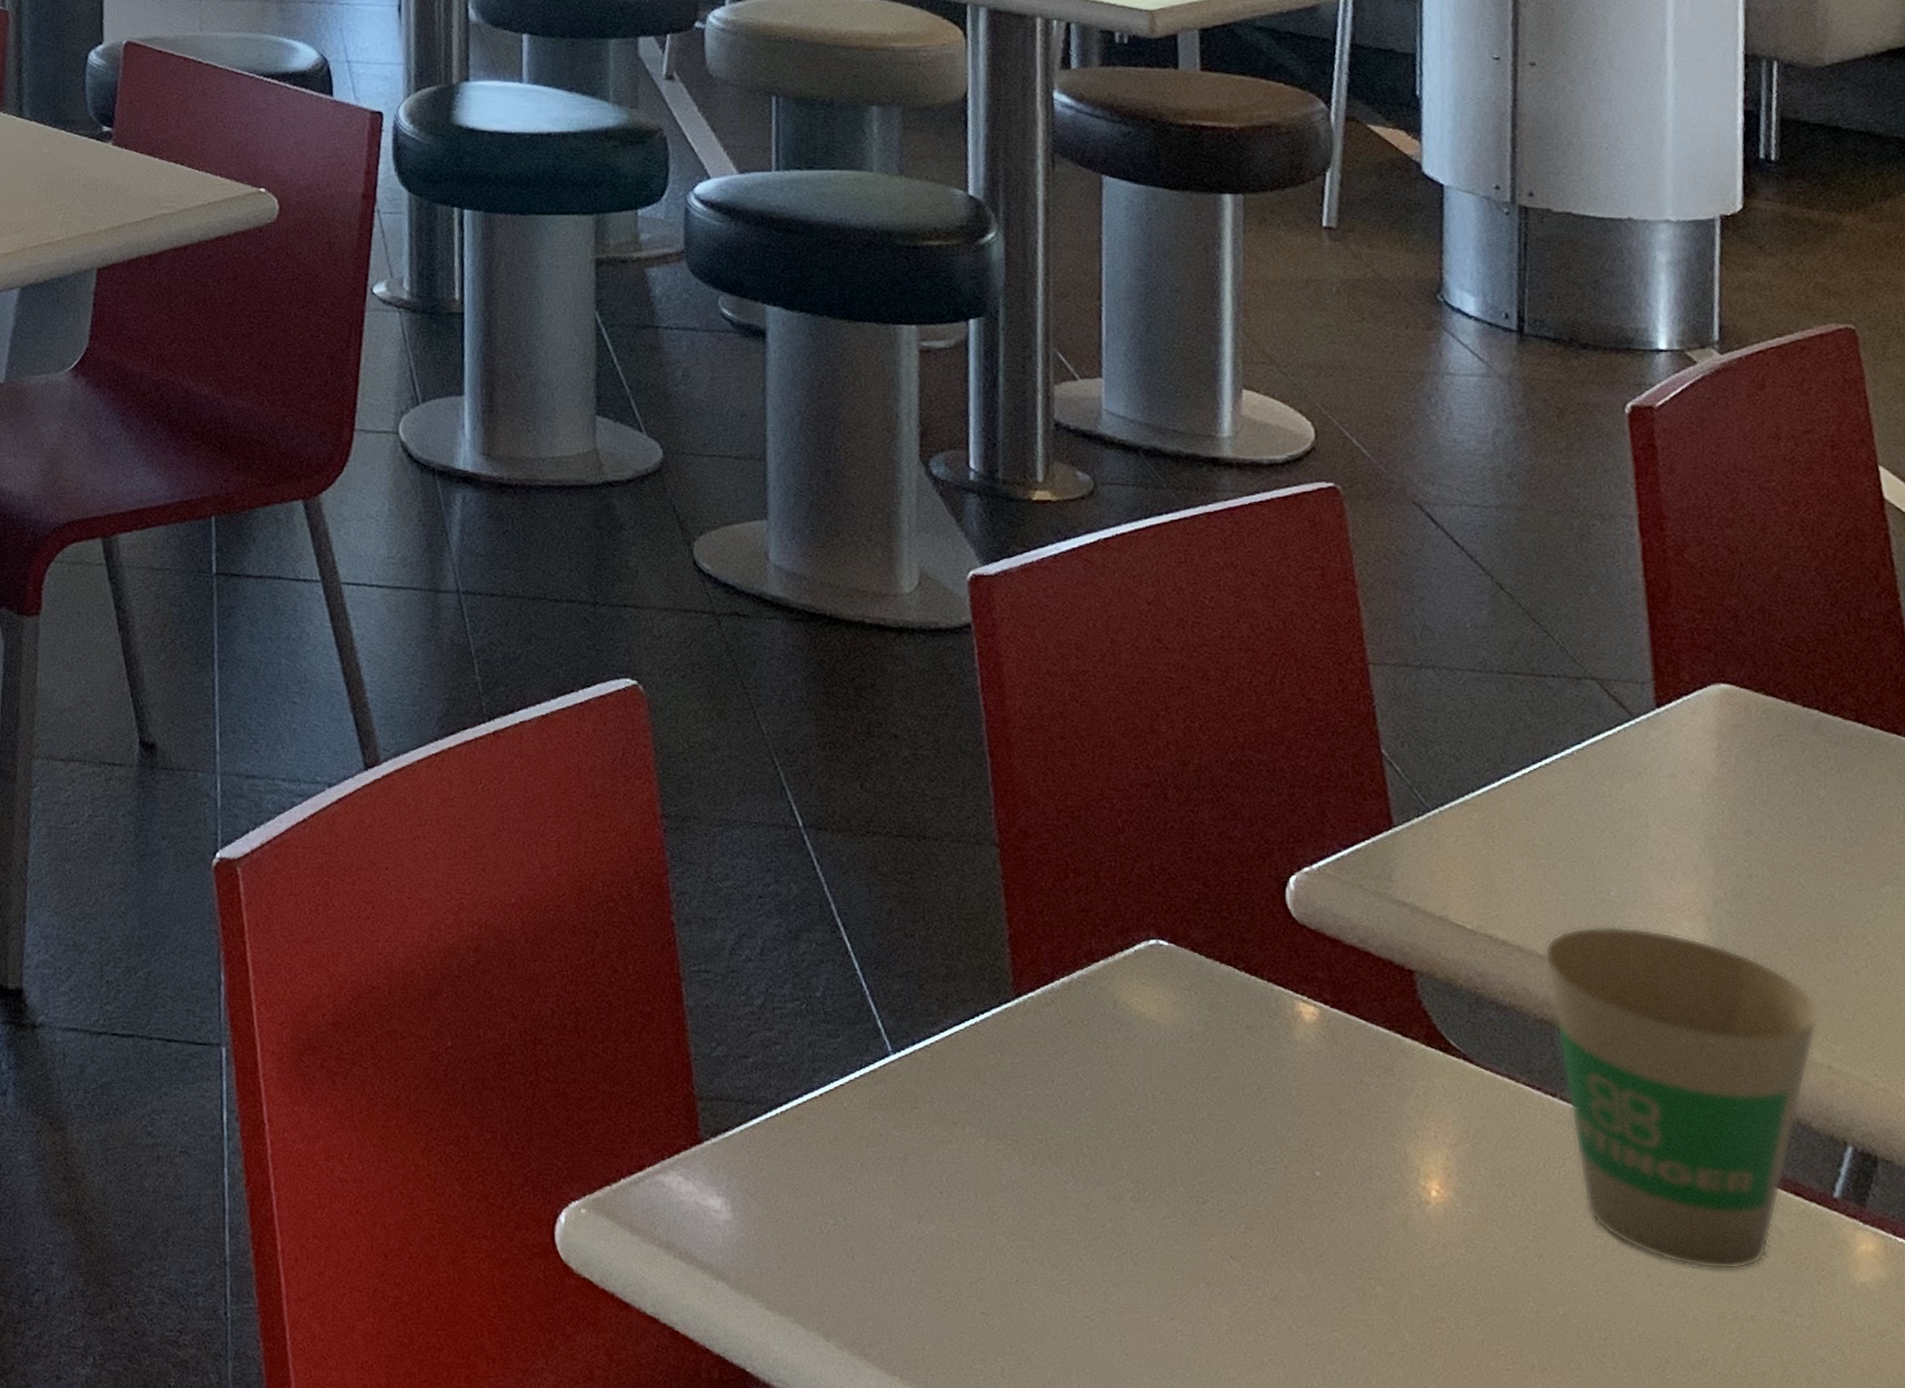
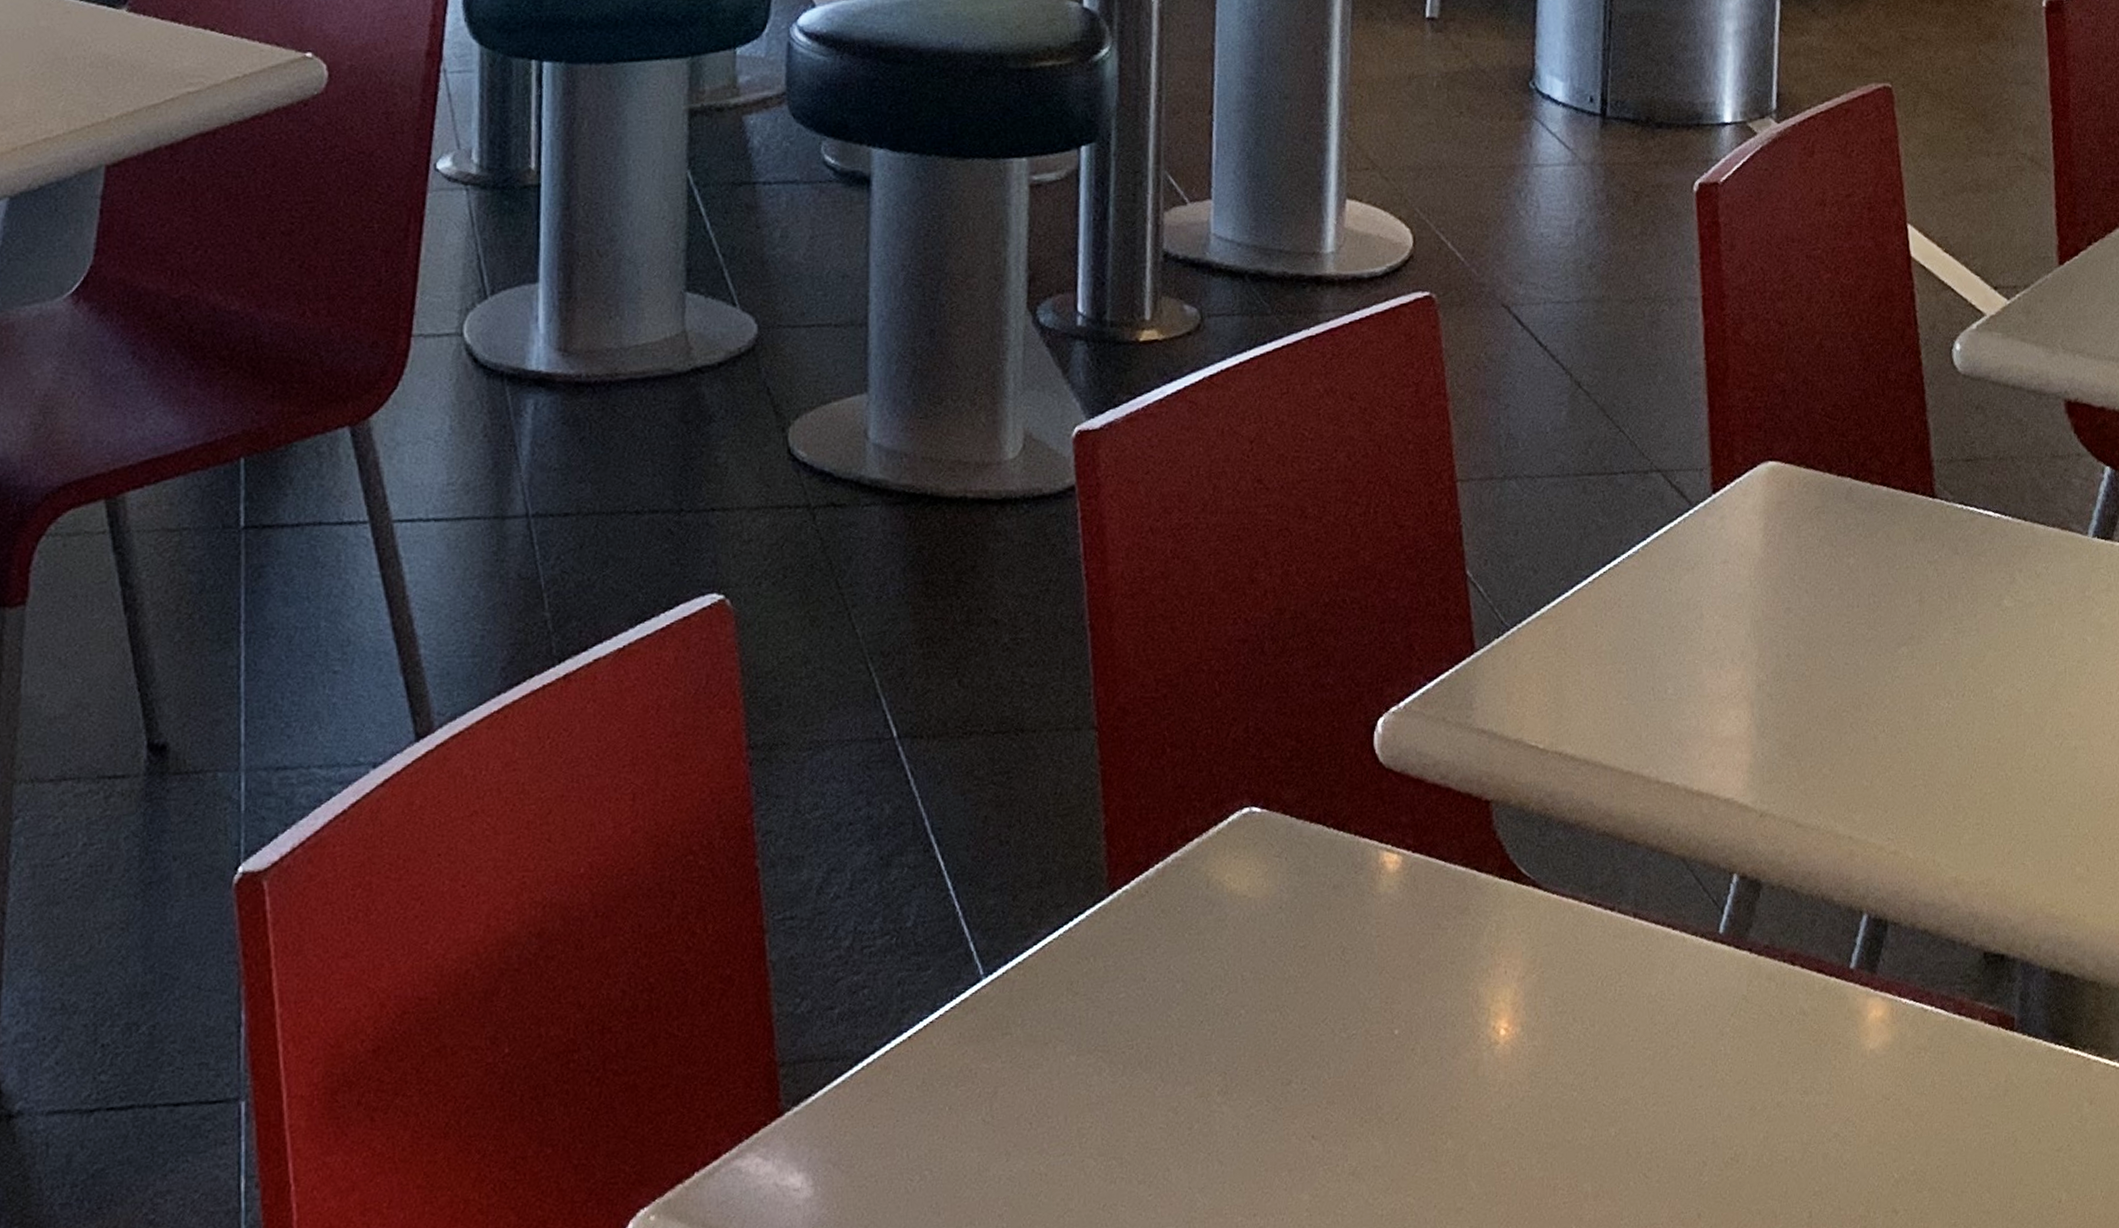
paper cup: present [1544,925,1820,1270] -> none [1608,722,1843,1064]

